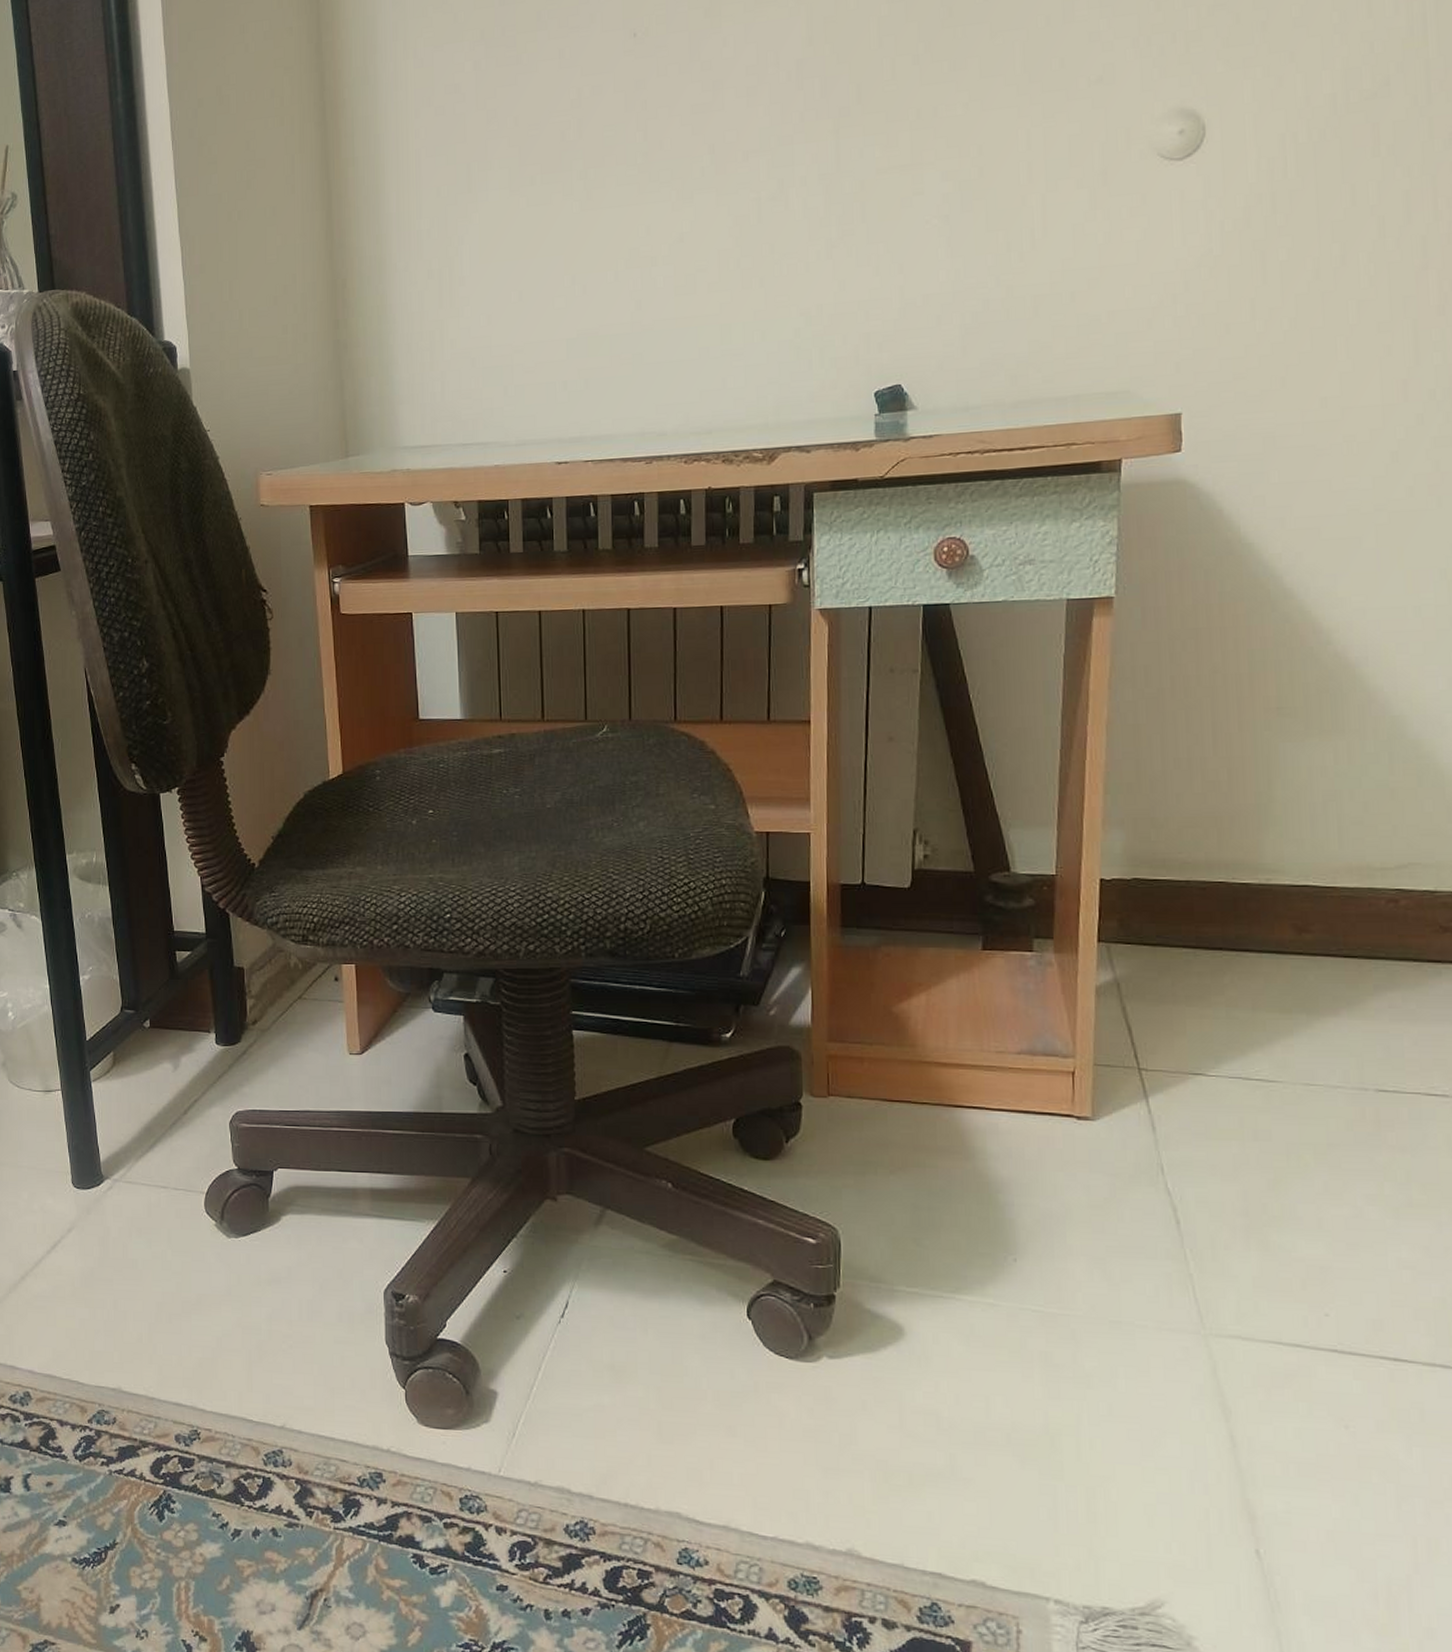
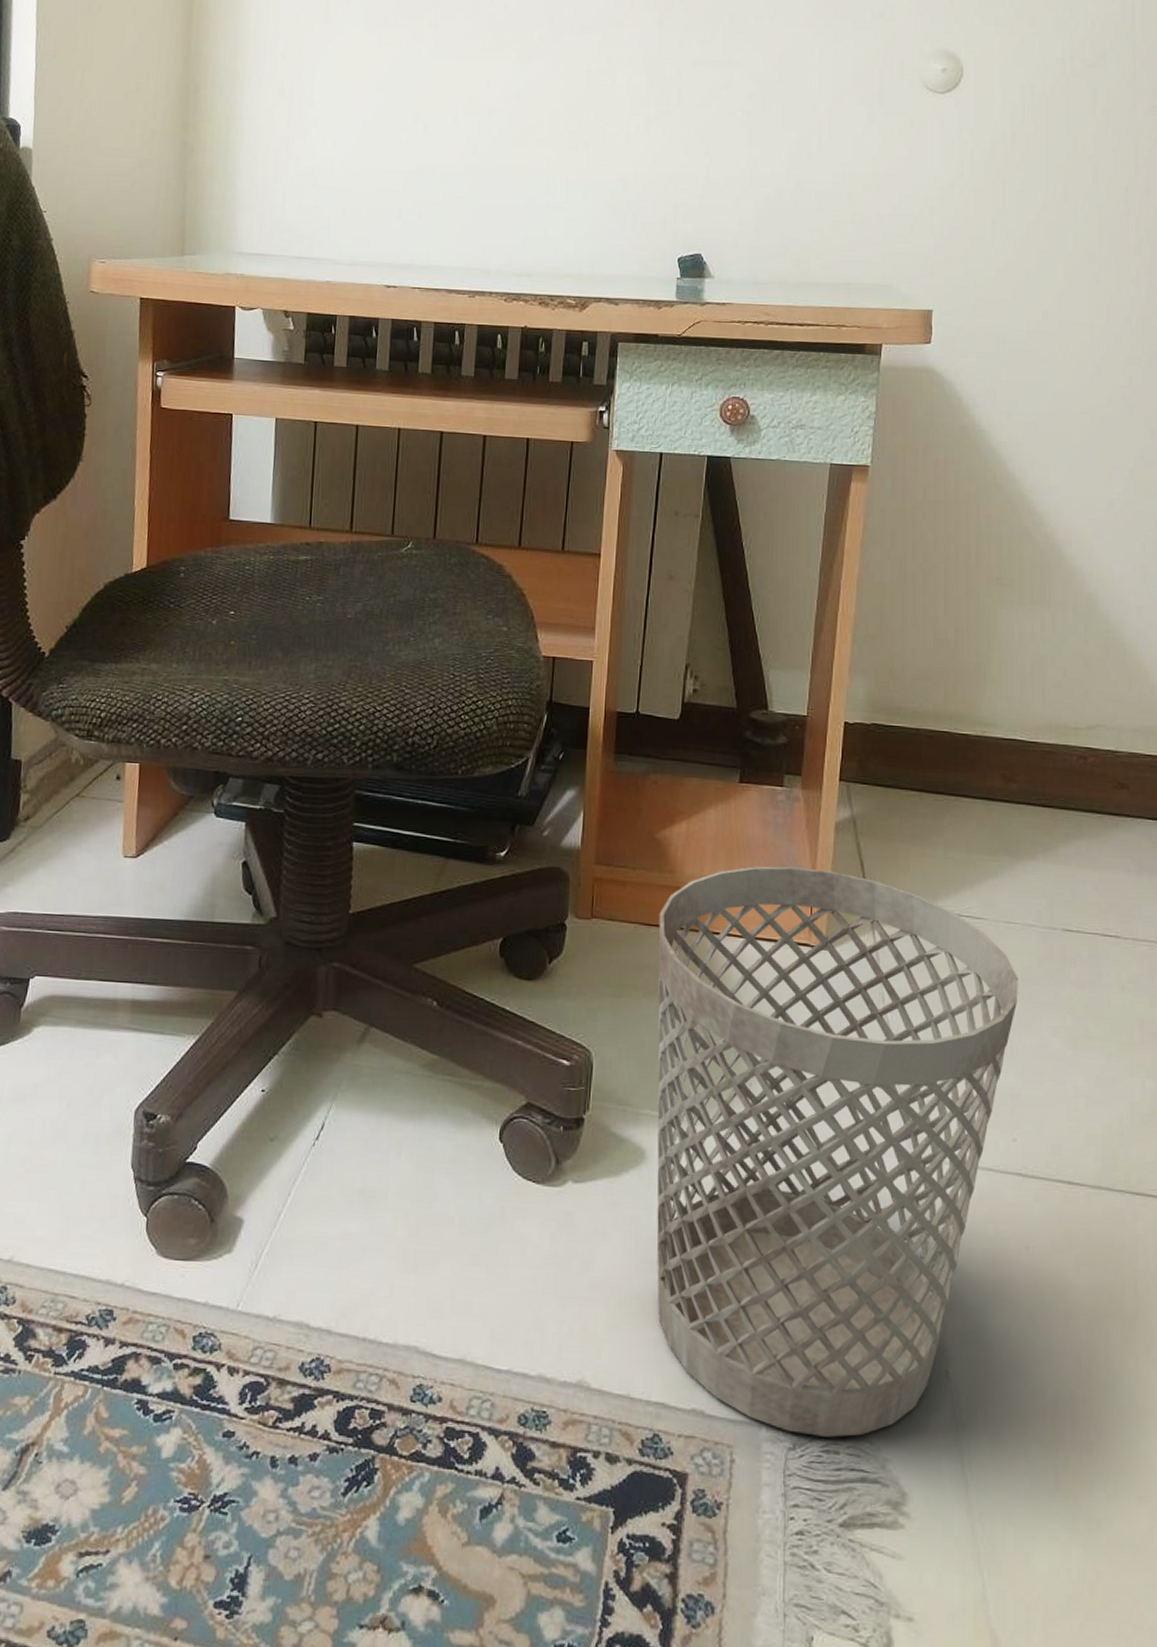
wastebasket: none [902,1035,1324,1613] -> present [656,866,1018,1438]

